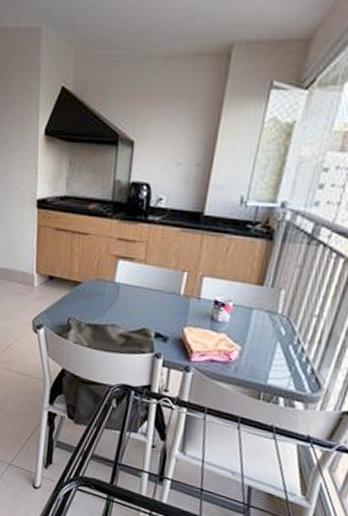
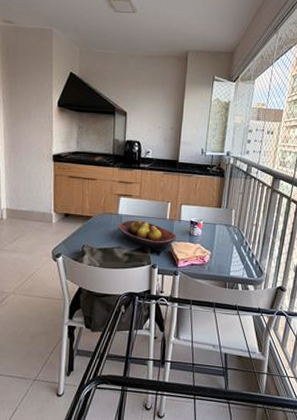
fruit bowl: none [113,291,193,333] -> present [118,220,177,248]

